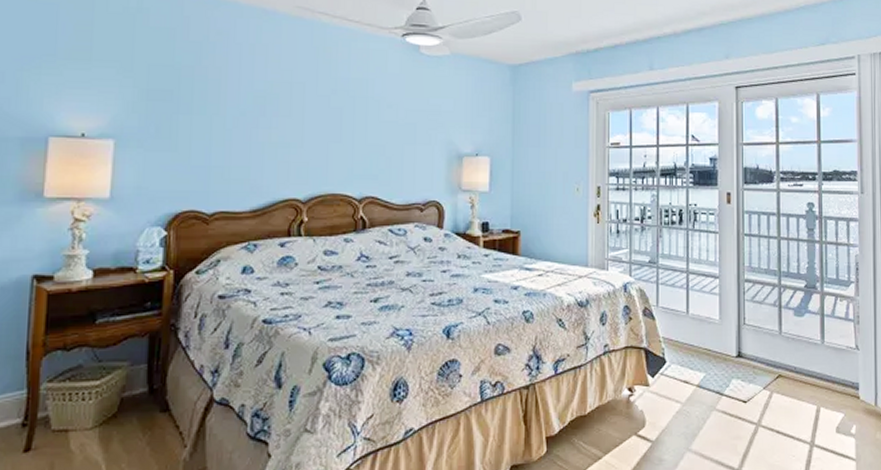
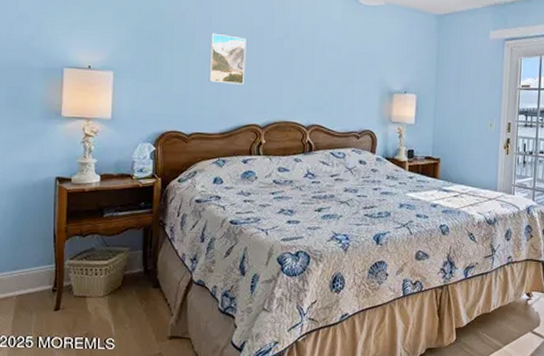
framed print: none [237,90,284,151] -> present [209,33,246,85]

